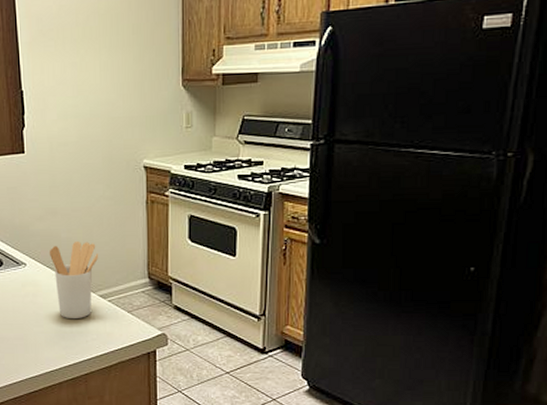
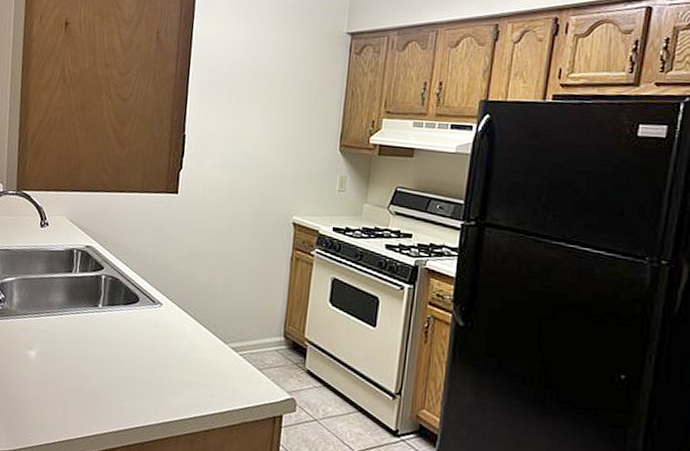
utensil holder: present [49,240,99,318] -> none [186,287,237,369]

